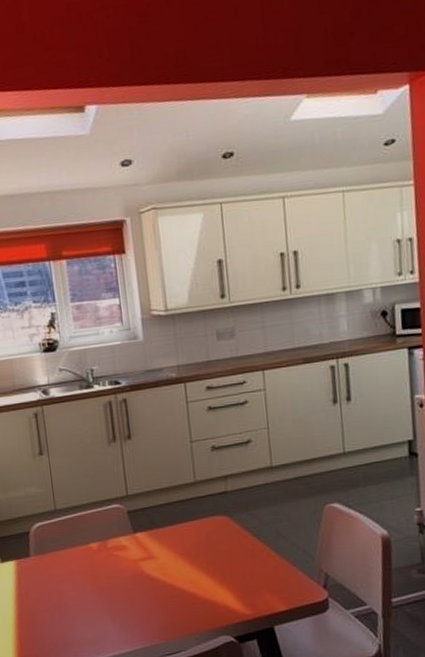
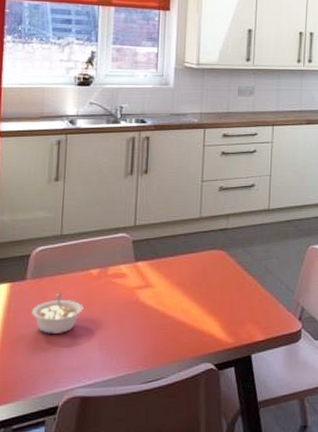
legume: none [41,568,90,609] -> present [32,293,83,334]

